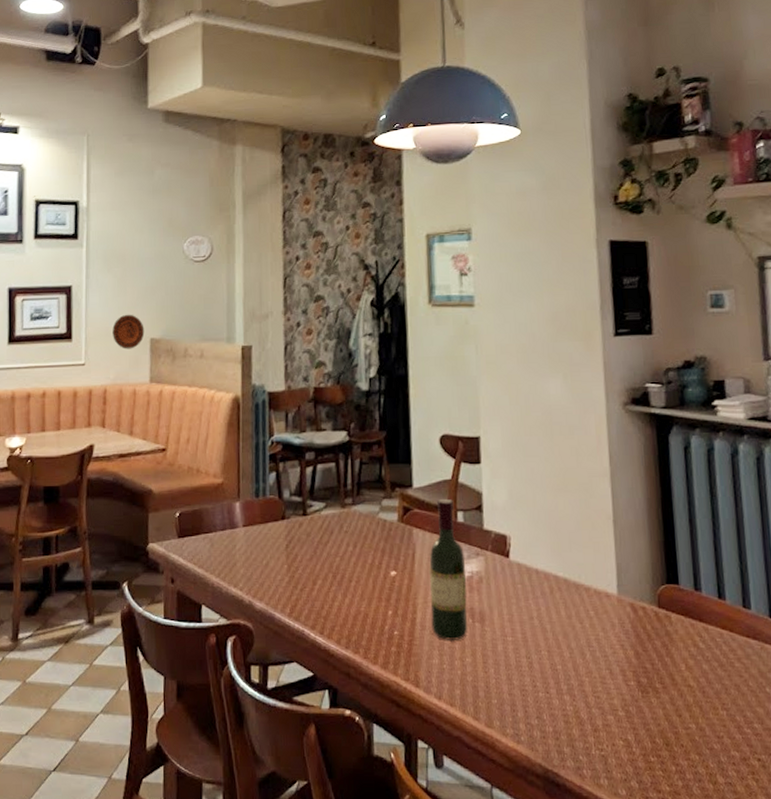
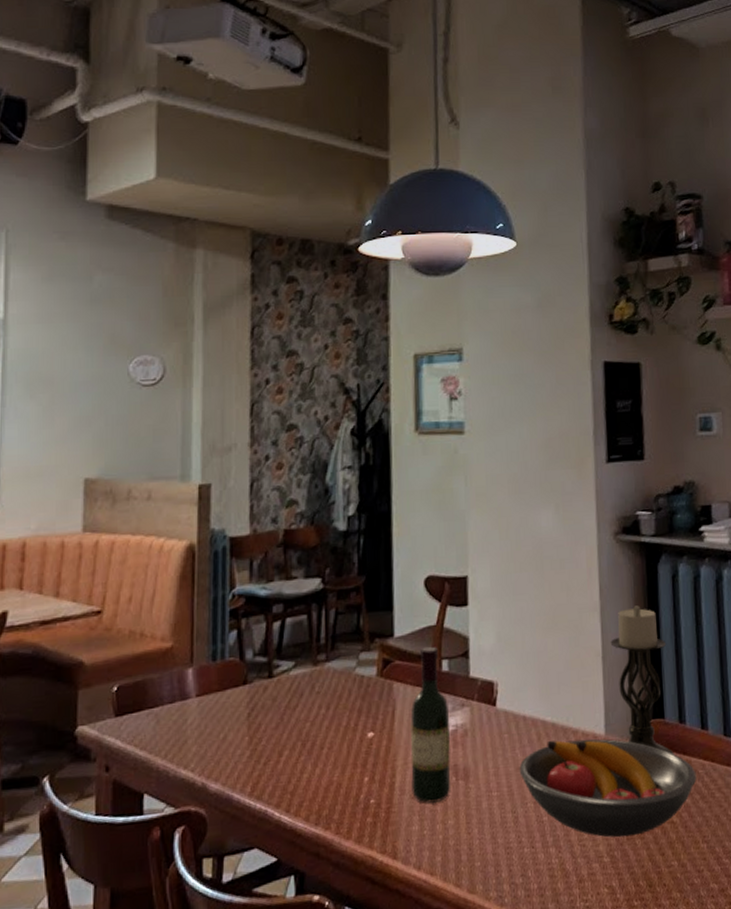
decorative plate: present [112,314,145,349] -> none [35,449,77,493]
fruit bowl: none [532,594,714,694] -> present [519,738,697,838]
candle holder: none [621,474,690,620] -> present [610,605,674,754]

